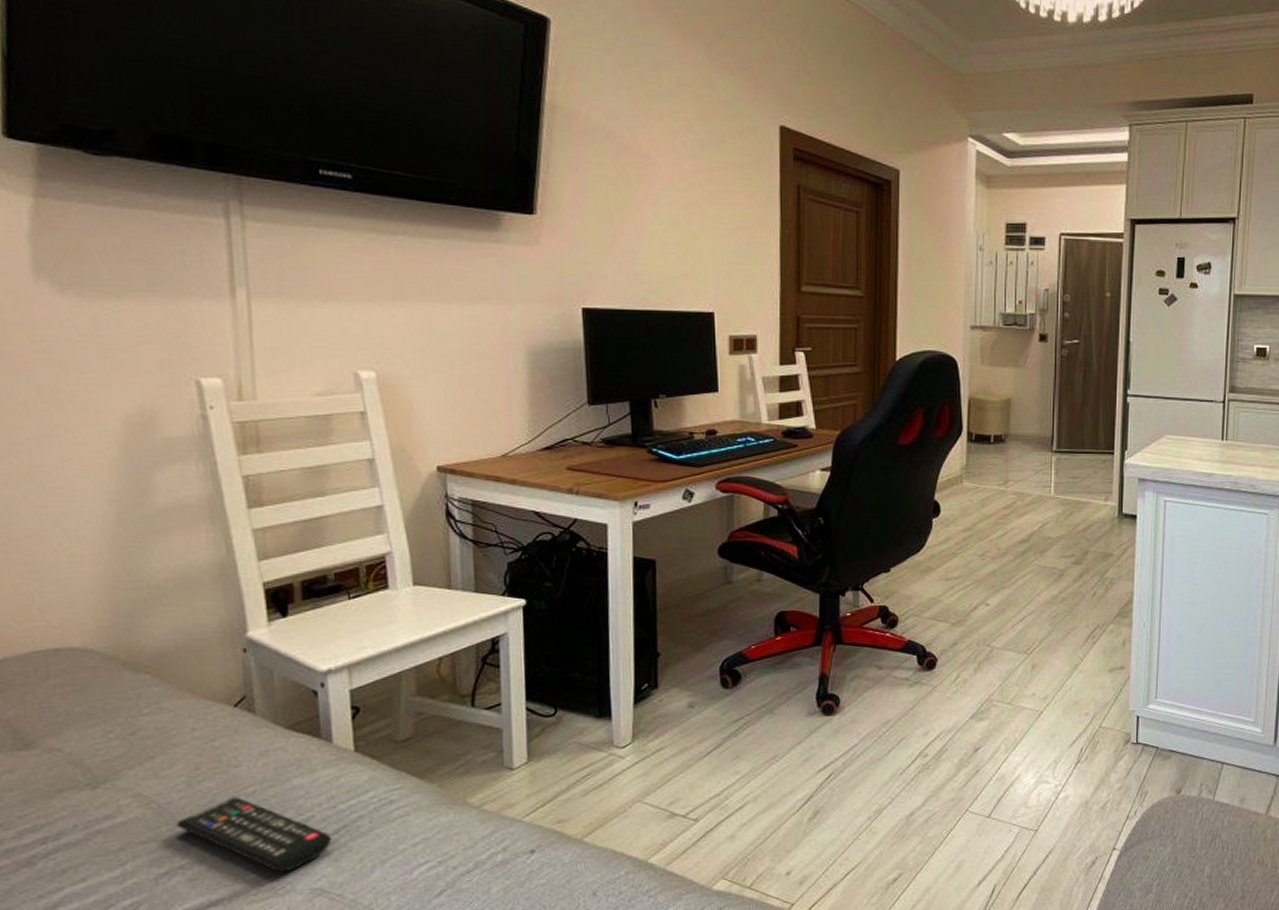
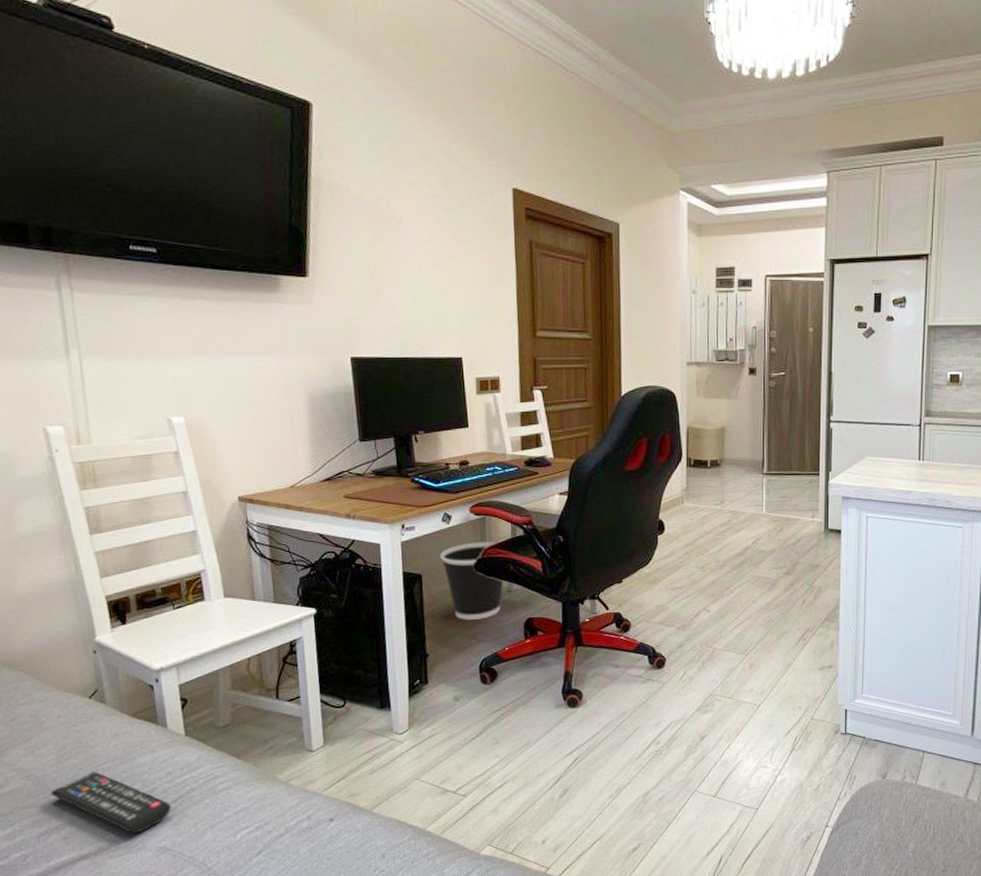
wastebasket: none [679,523,753,614] -> present [440,542,504,620]

